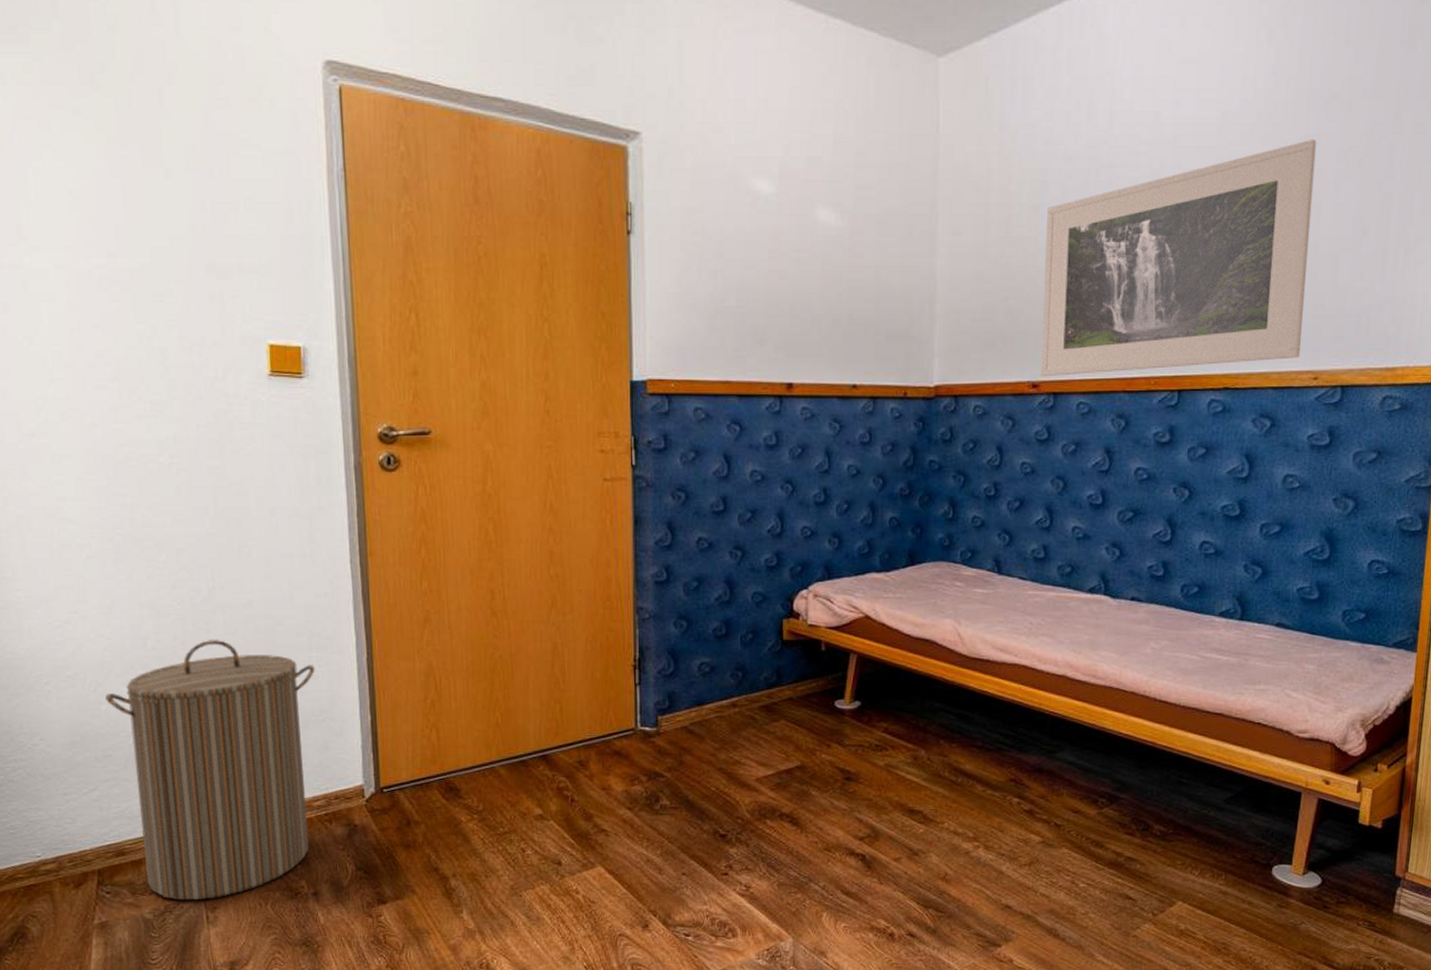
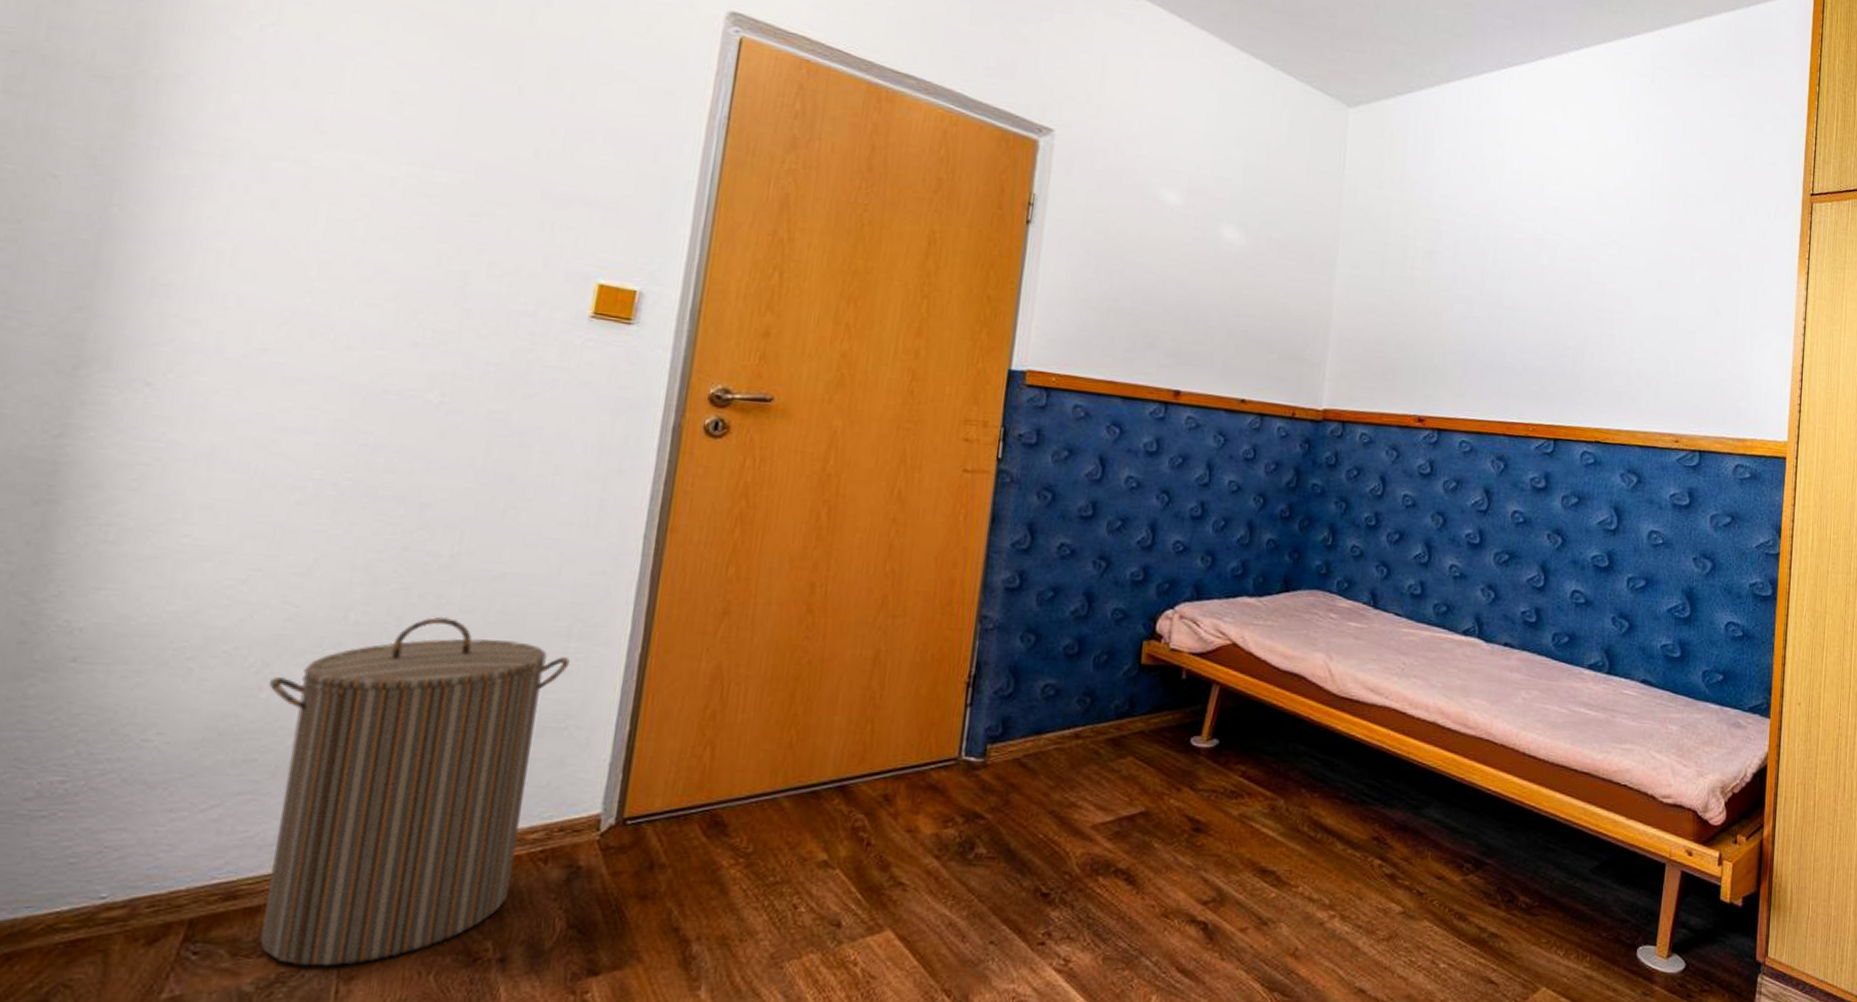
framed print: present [1041,138,1317,377] -> none [1427,227,1677,421]

